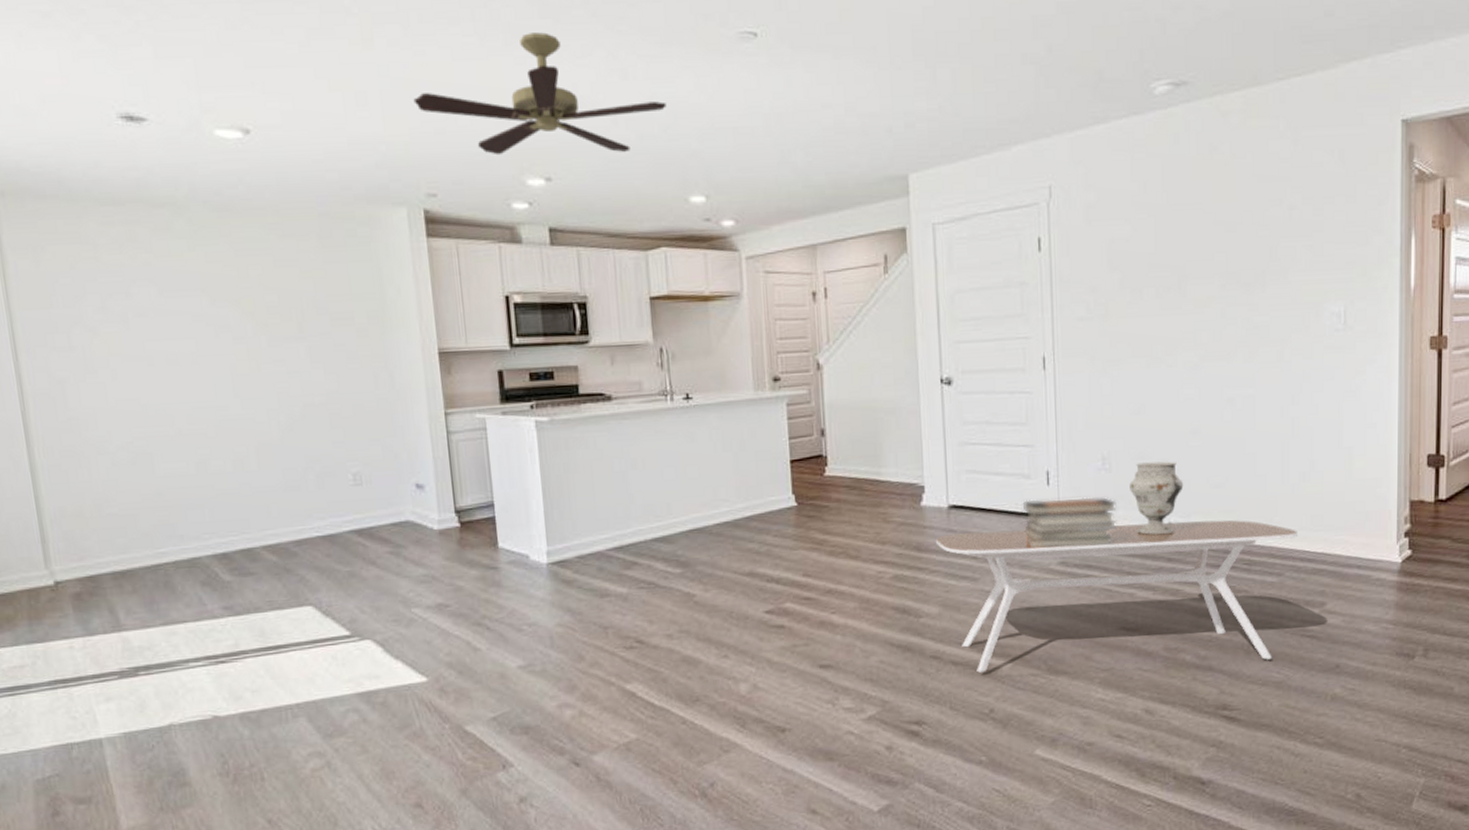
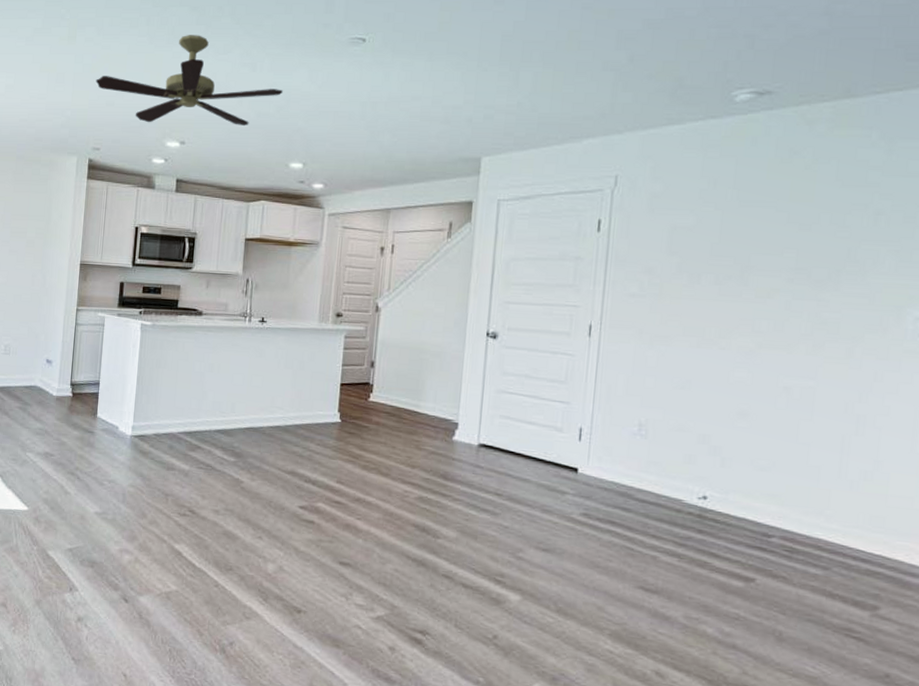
coffee table: present [935,520,1297,673] -> none [462,469,852,652]
book stack: present [1023,496,1117,548] -> none [551,451,649,507]
decorative vase: present [1130,461,1184,535] -> none [665,434,725,507]

